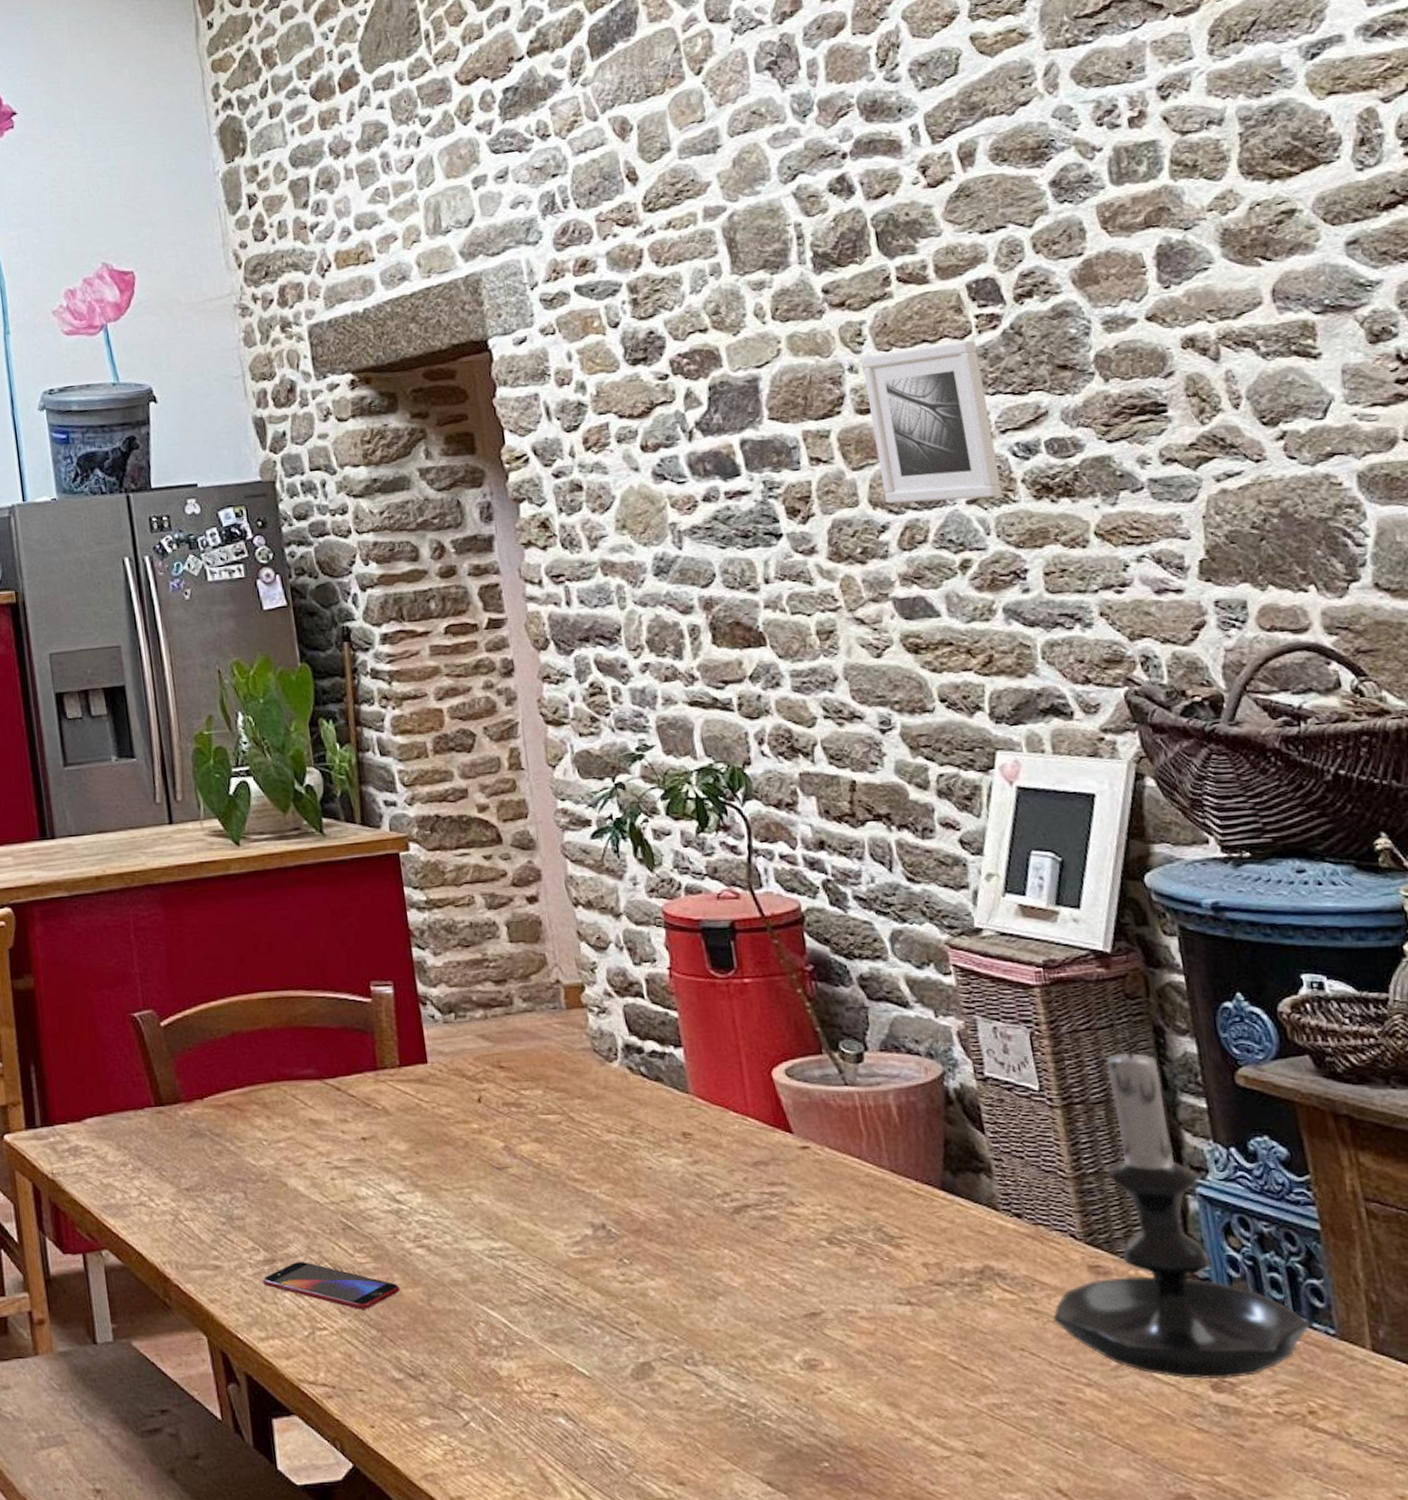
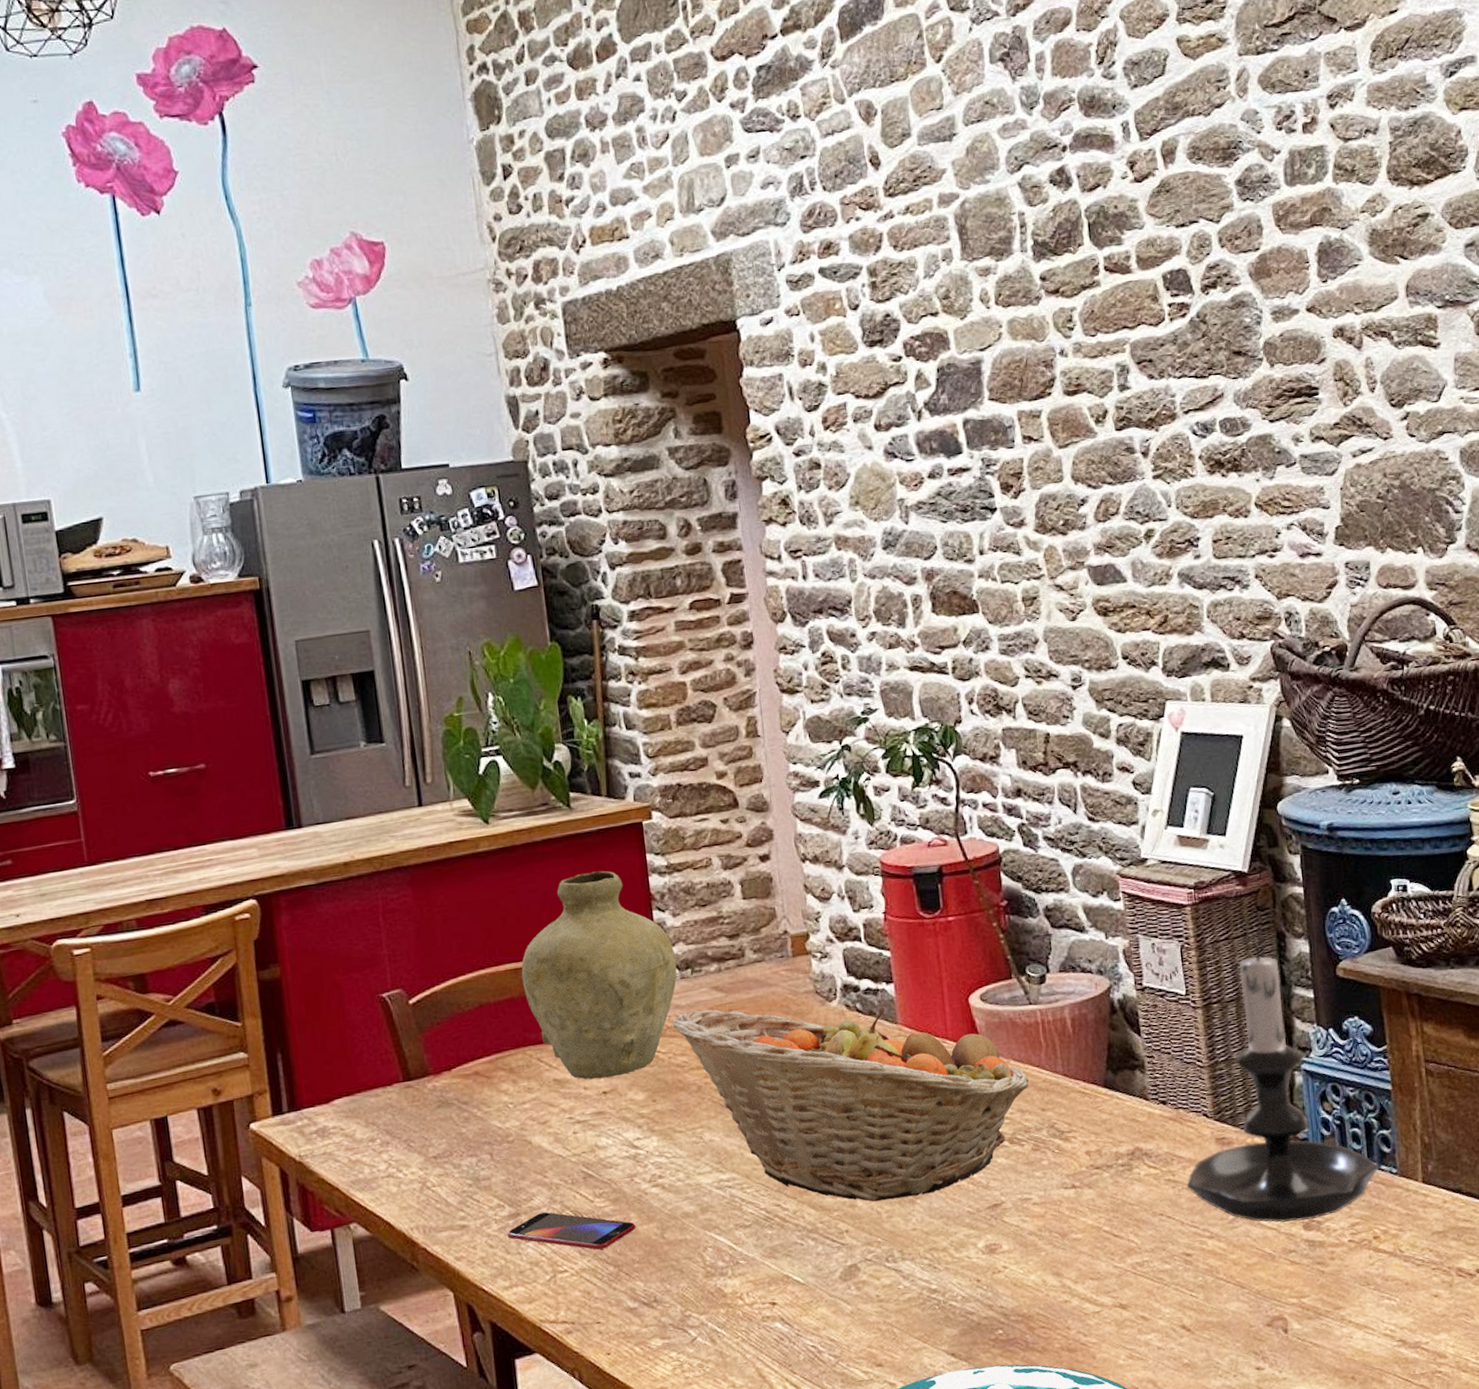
vase: none [274,901,440,1123] -> present [521,870,677,1080]
fruit basket: none [435,1058,849,1293] -> present [672,1007,1029,1202]
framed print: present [861,341,1003,504] -> none [1071,328,1183,479]

